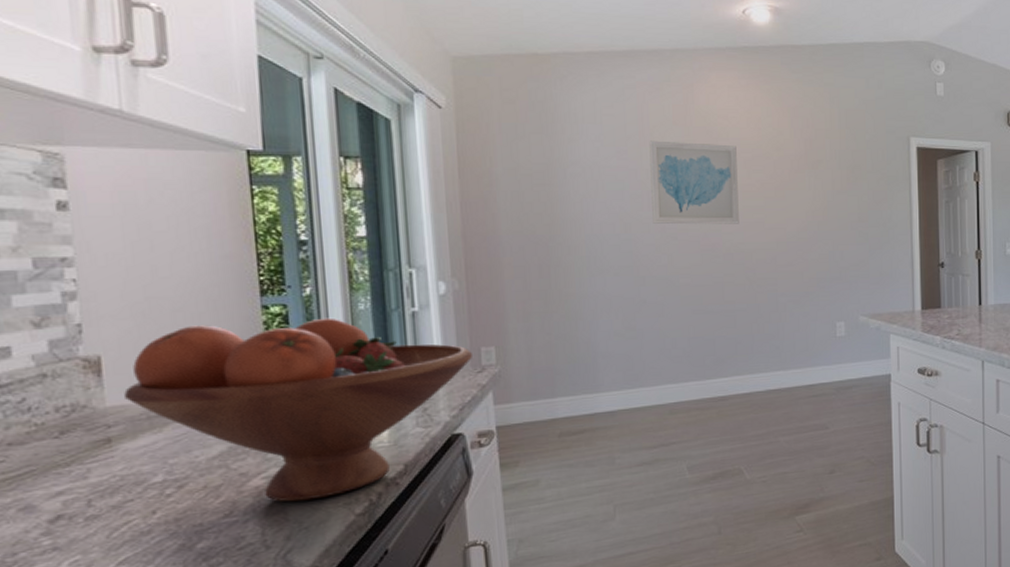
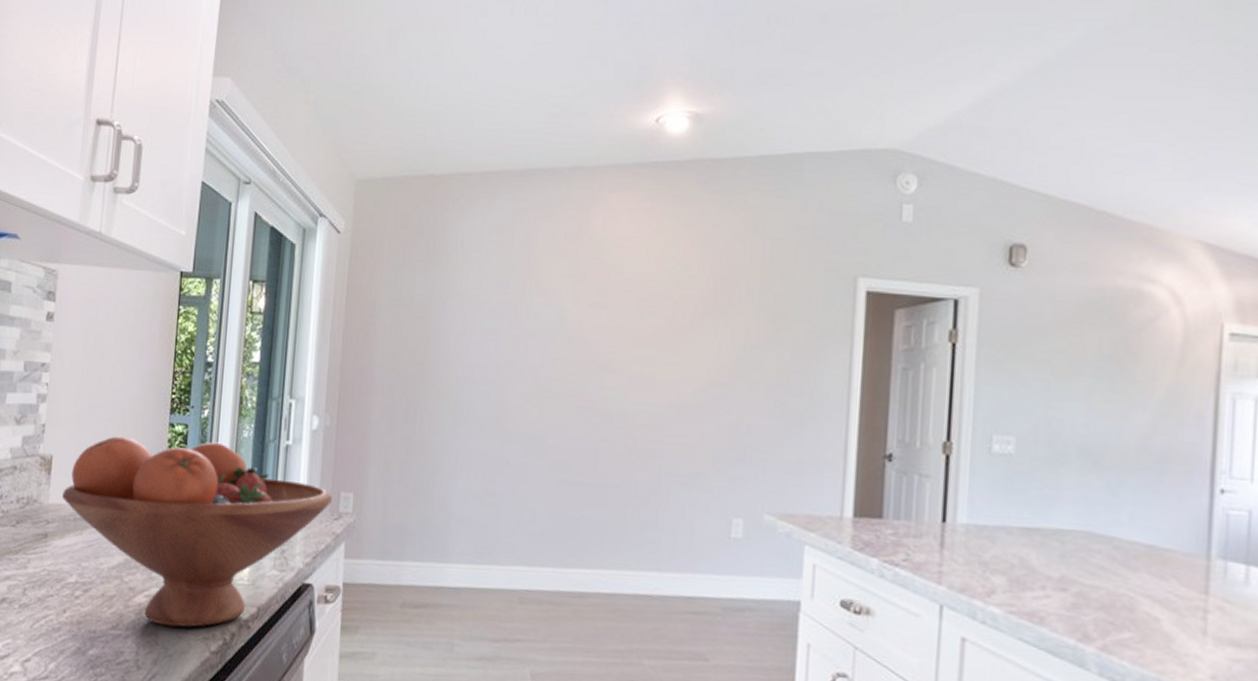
wall art: present [649,140,739,225] -> none [527,272,631,378]

